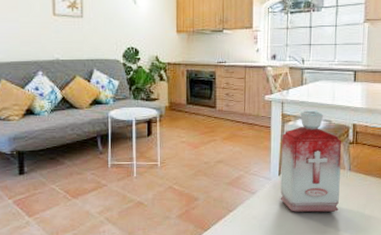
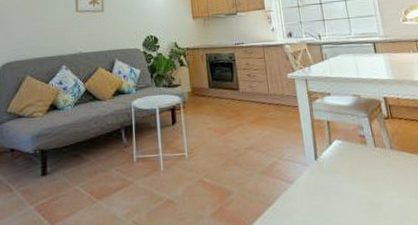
bottle: present [280,110,342,213] -> none [311,86,389,203]

